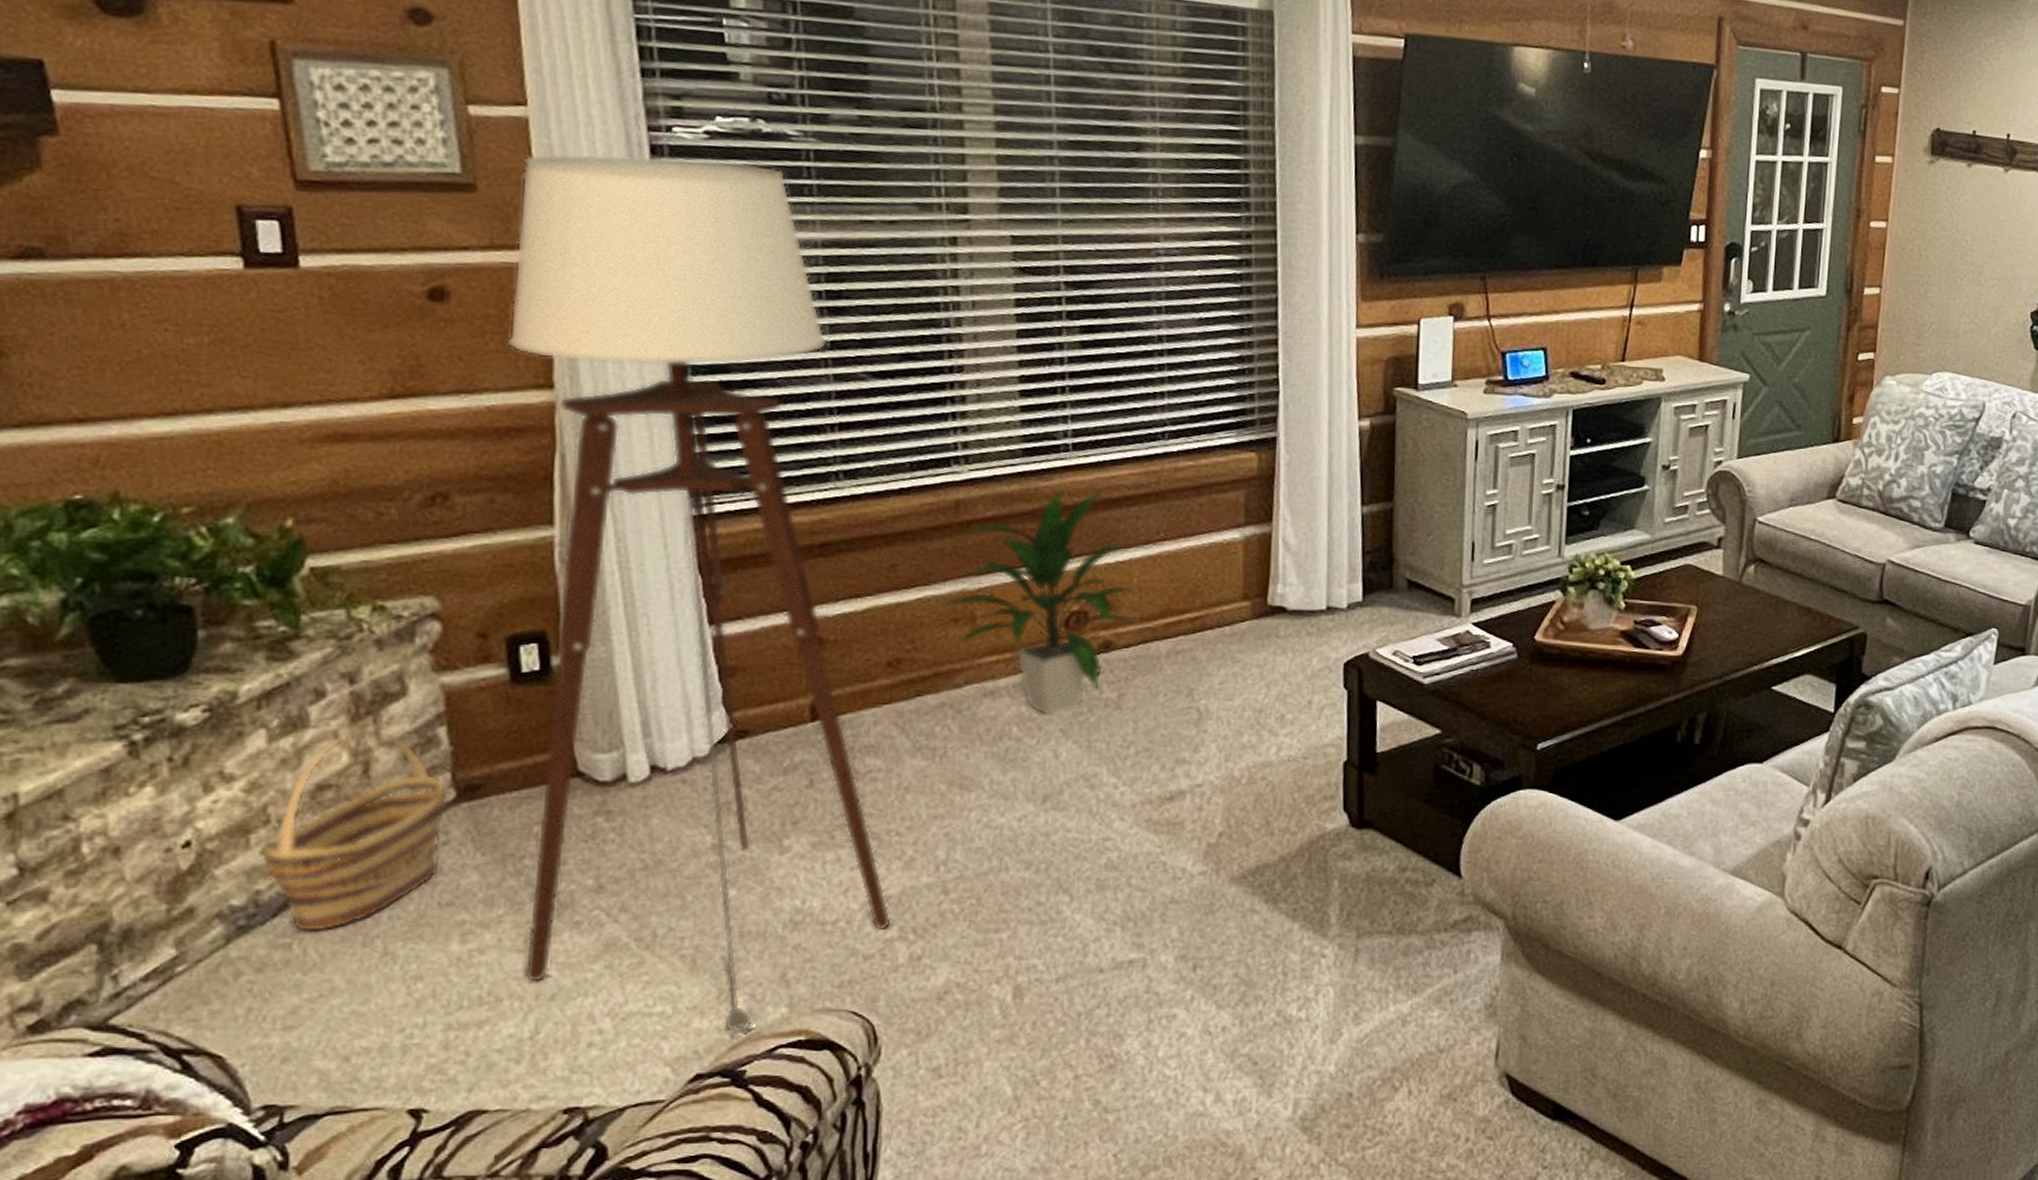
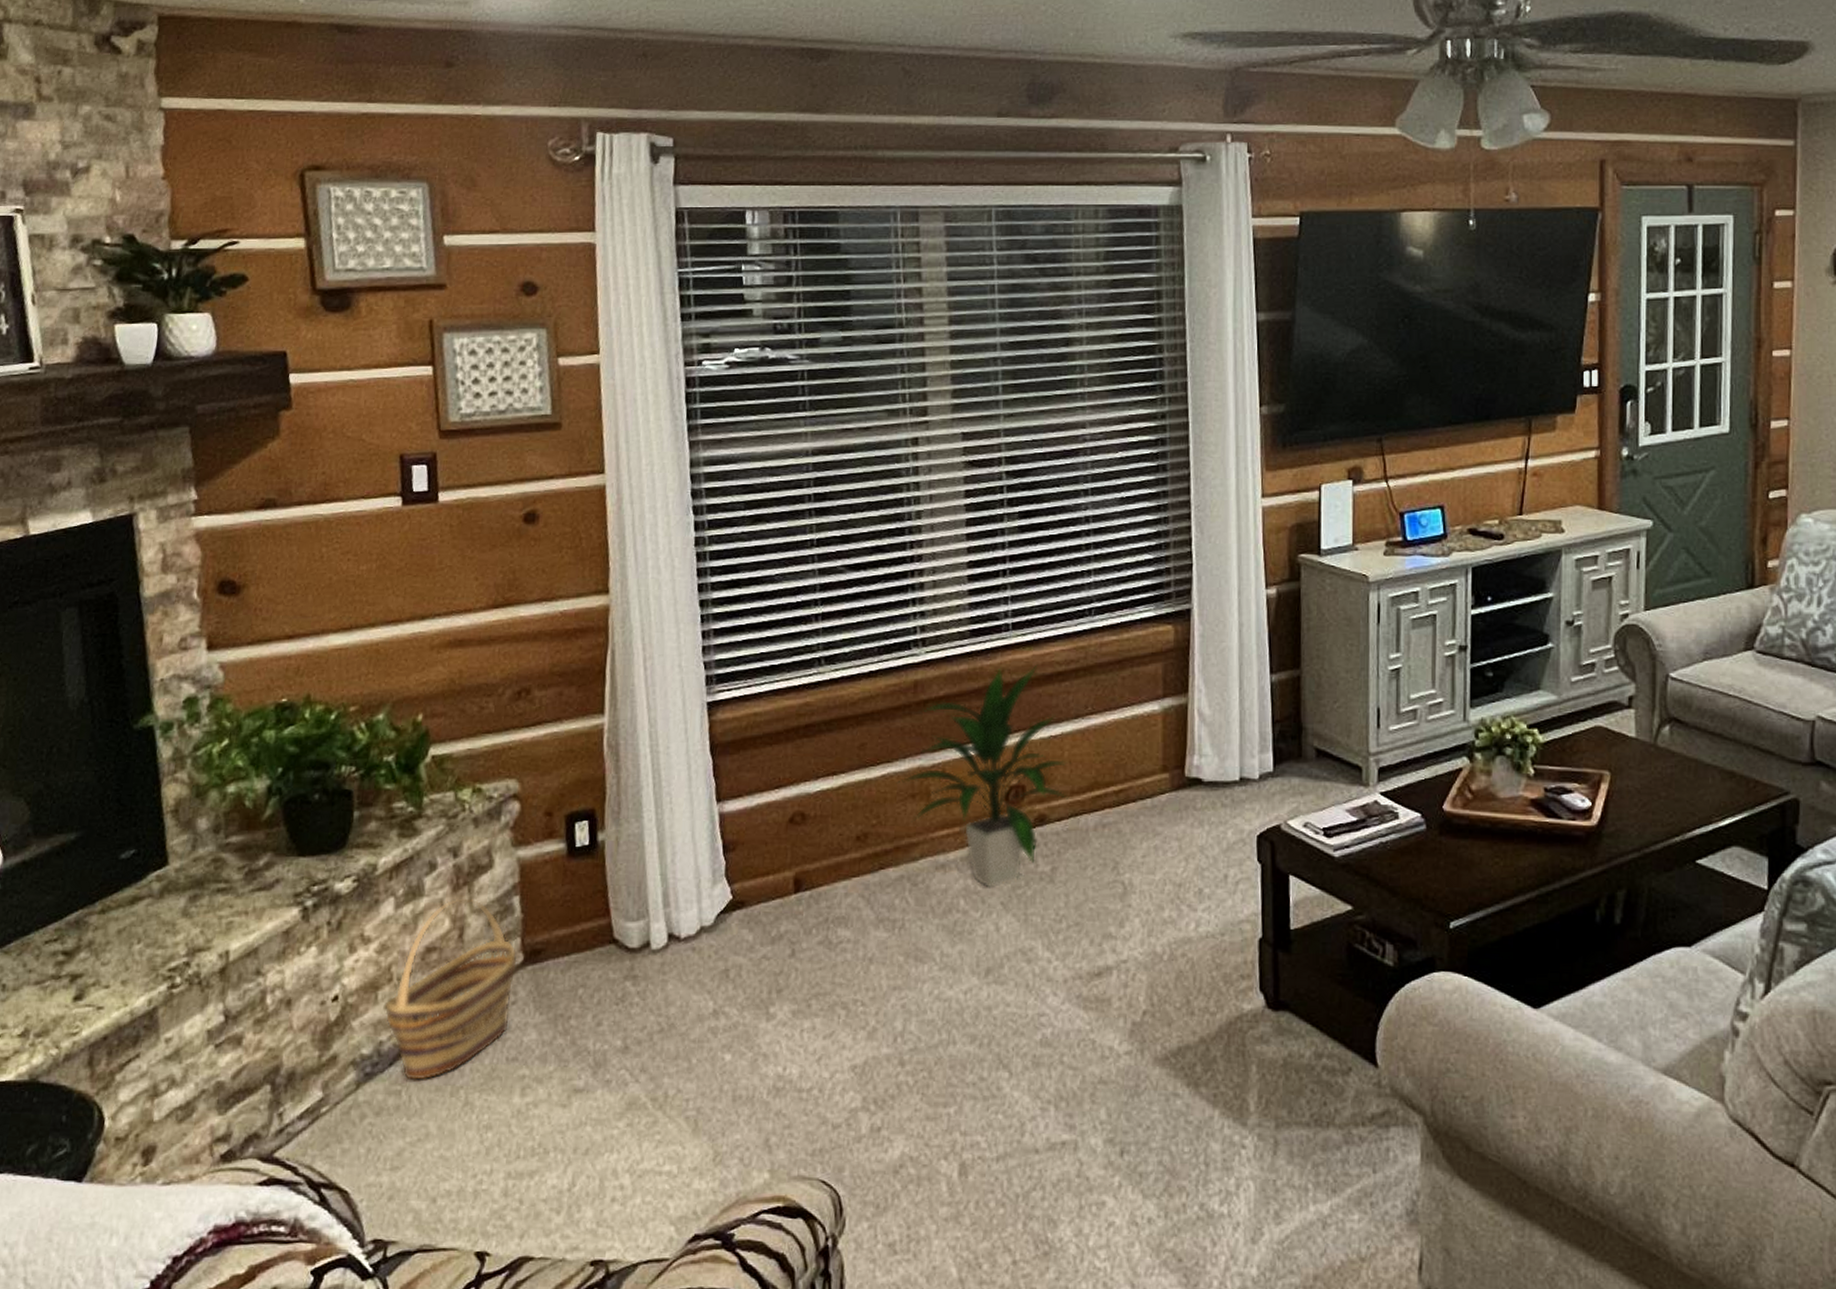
floor lamp: present [507,153,892,1035] -> none [566,387,856,1198]

